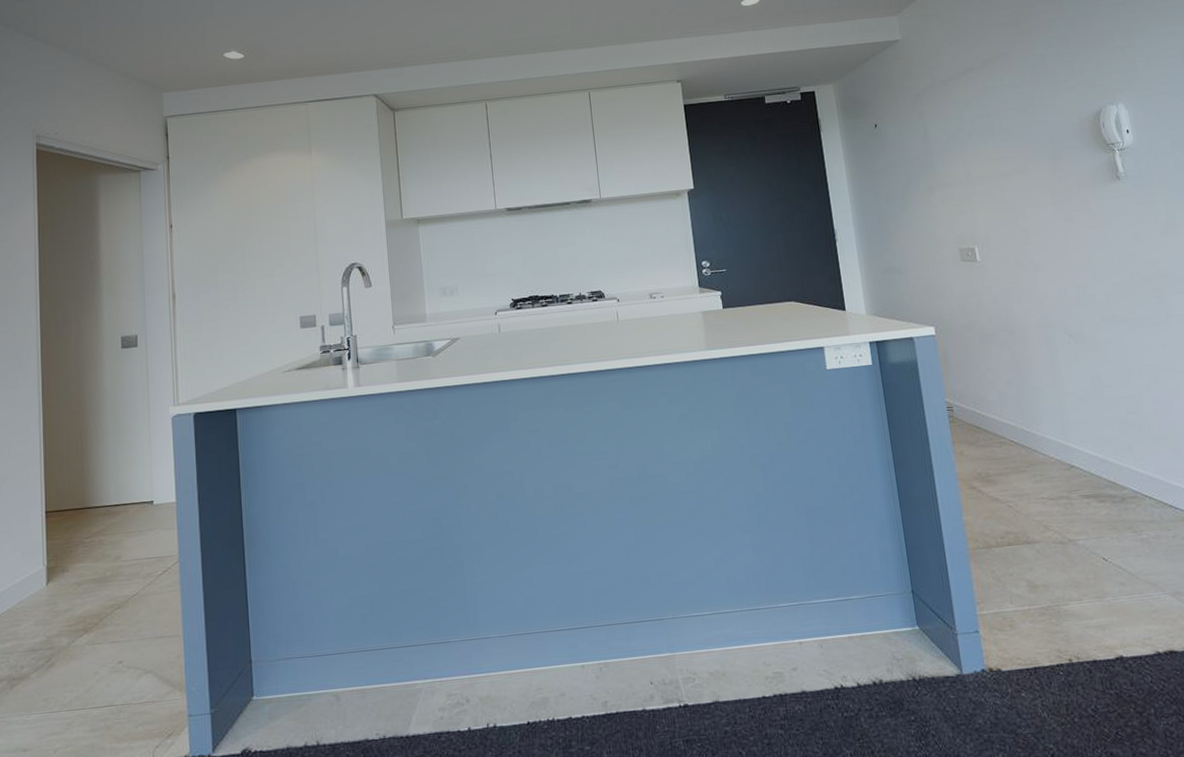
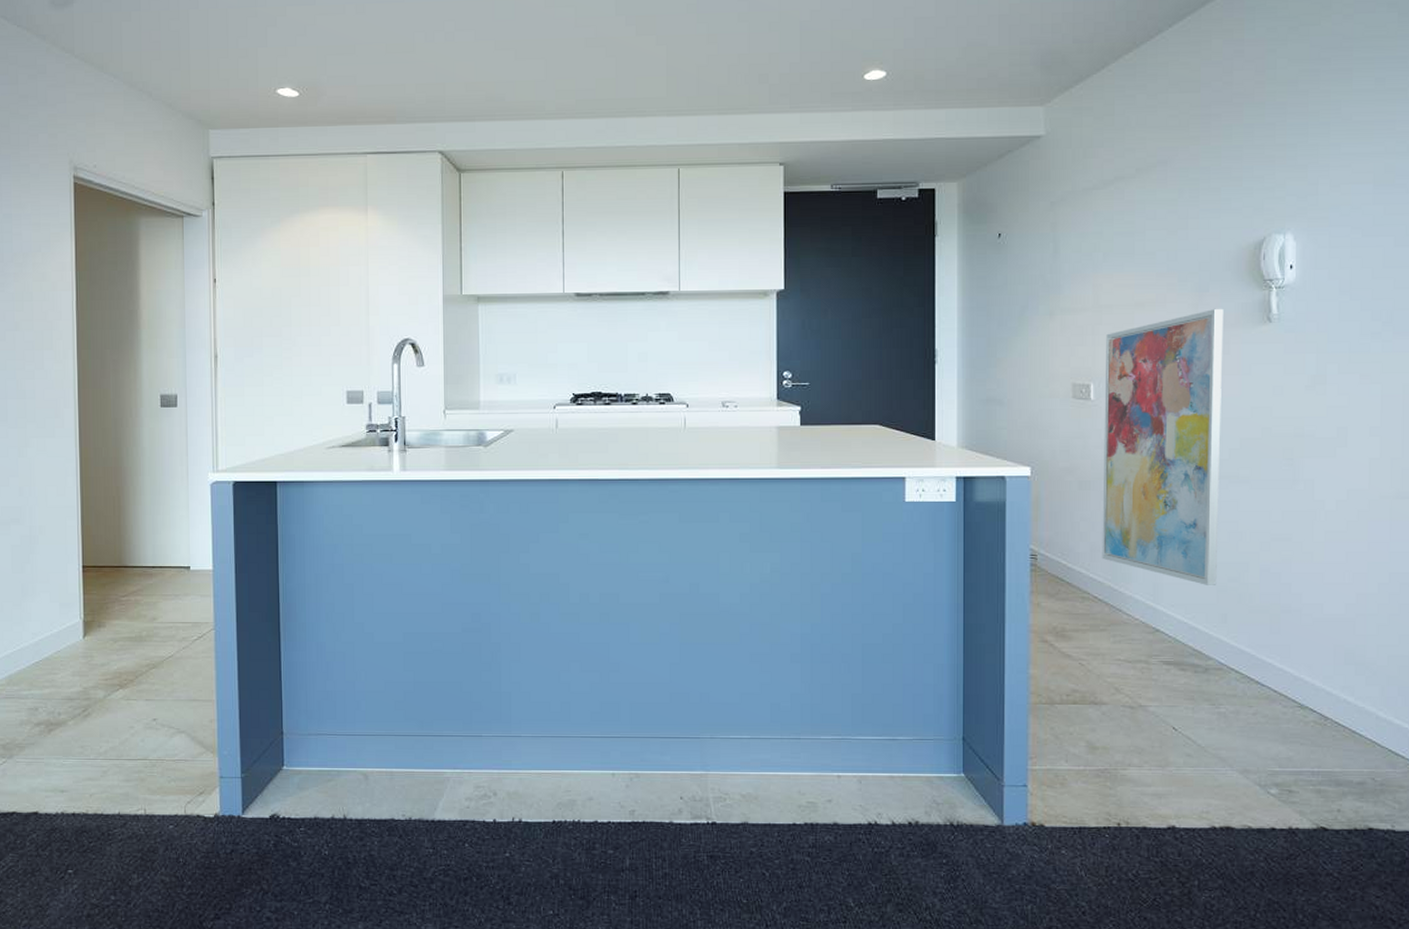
wall art: none [981,172,1117,420] -> present [1102,309,1224,585]

